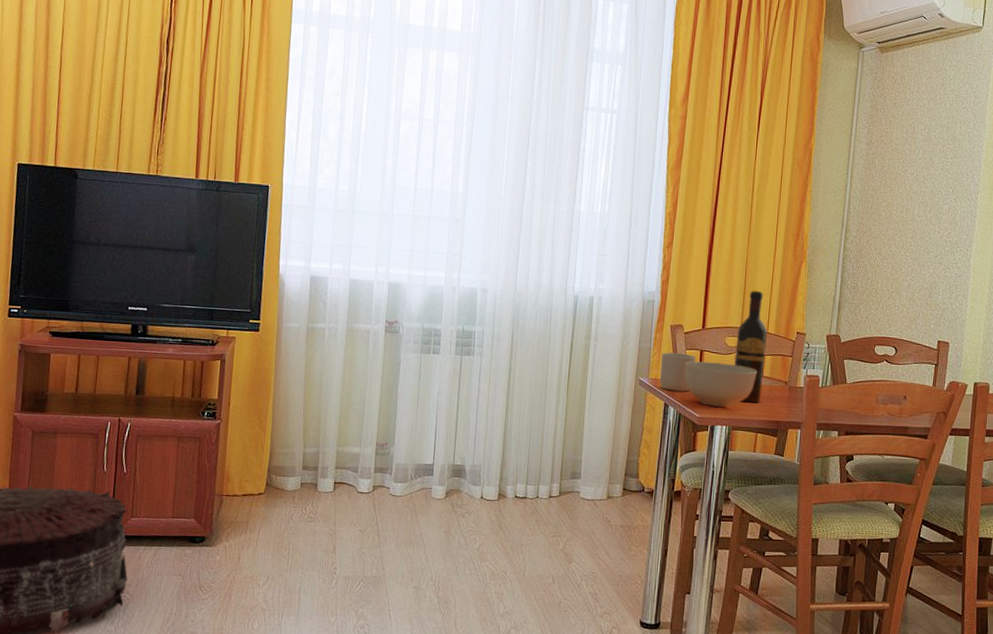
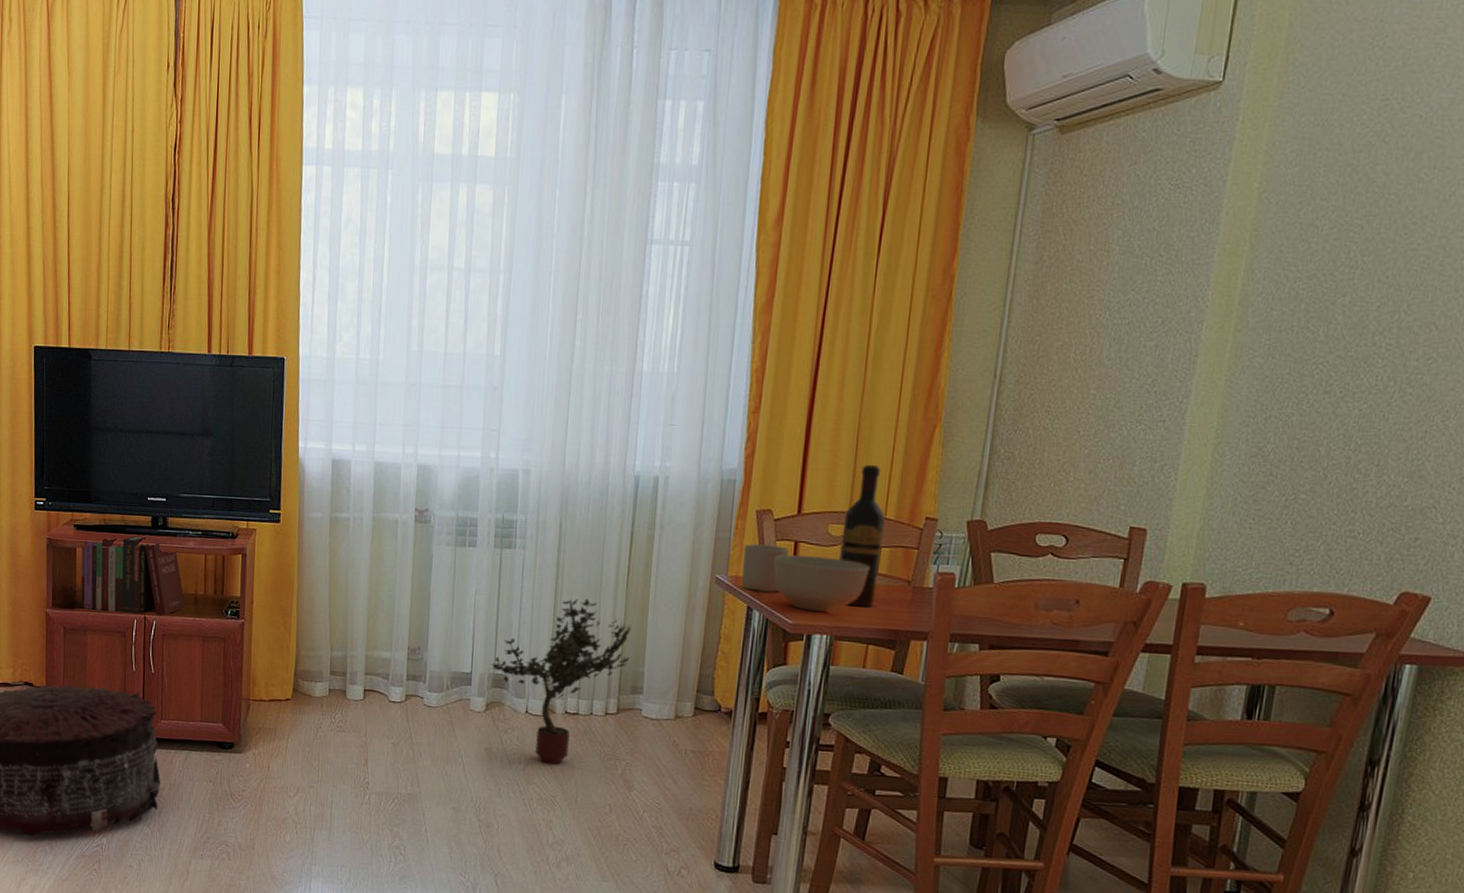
books: none [52,341,162,418] -> present [81,534,186,616]
potted tree: none [450,398,571,543] -> present [490,598,632,764]

